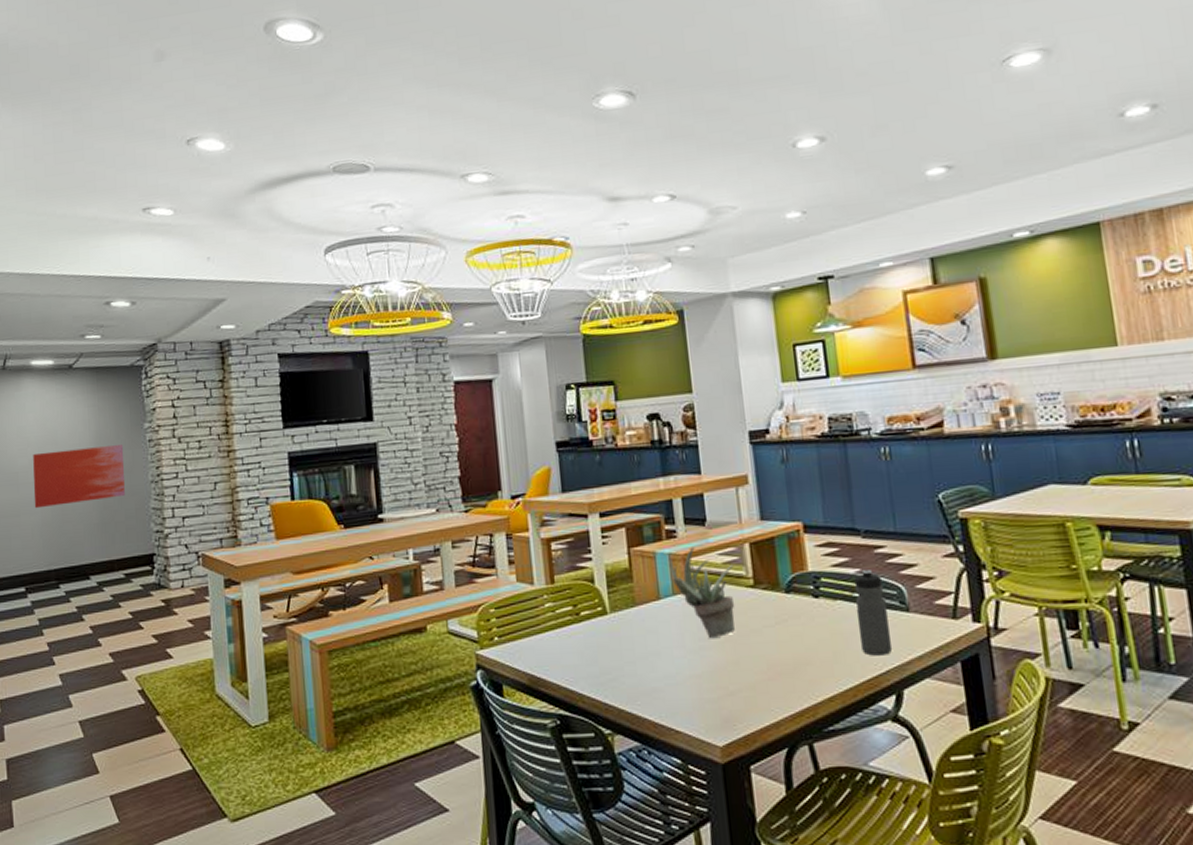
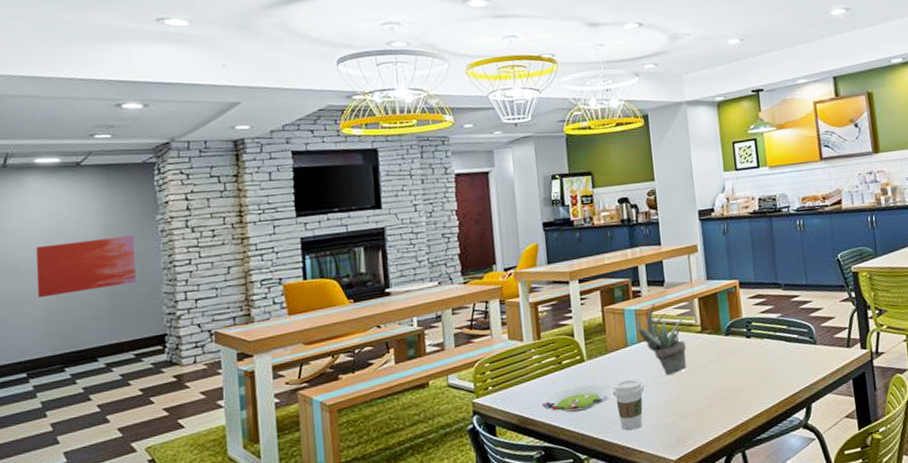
salad plate: none [556,641,644,676] -> present [541,383,614,413]
coffee cup: none [641,640,682,704] -> present [612,379,645,431]
water bottle: present [854,570,893,656] -> none [776,314,804,380]

